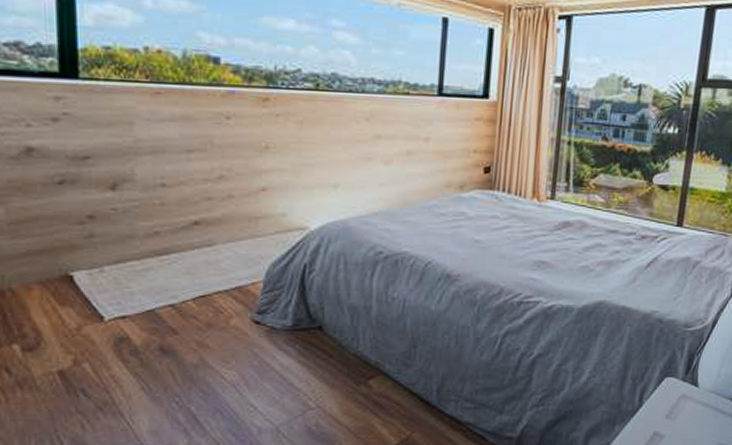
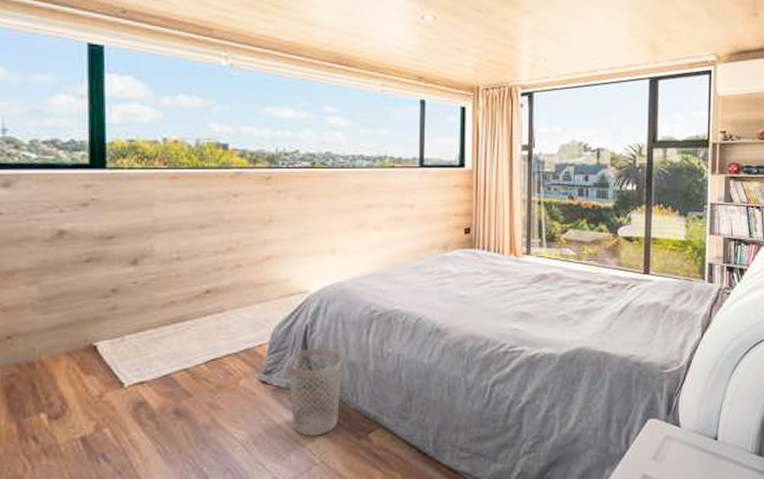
wastebasket: none [283,289,344,380] -> present [288,348,343,437]

